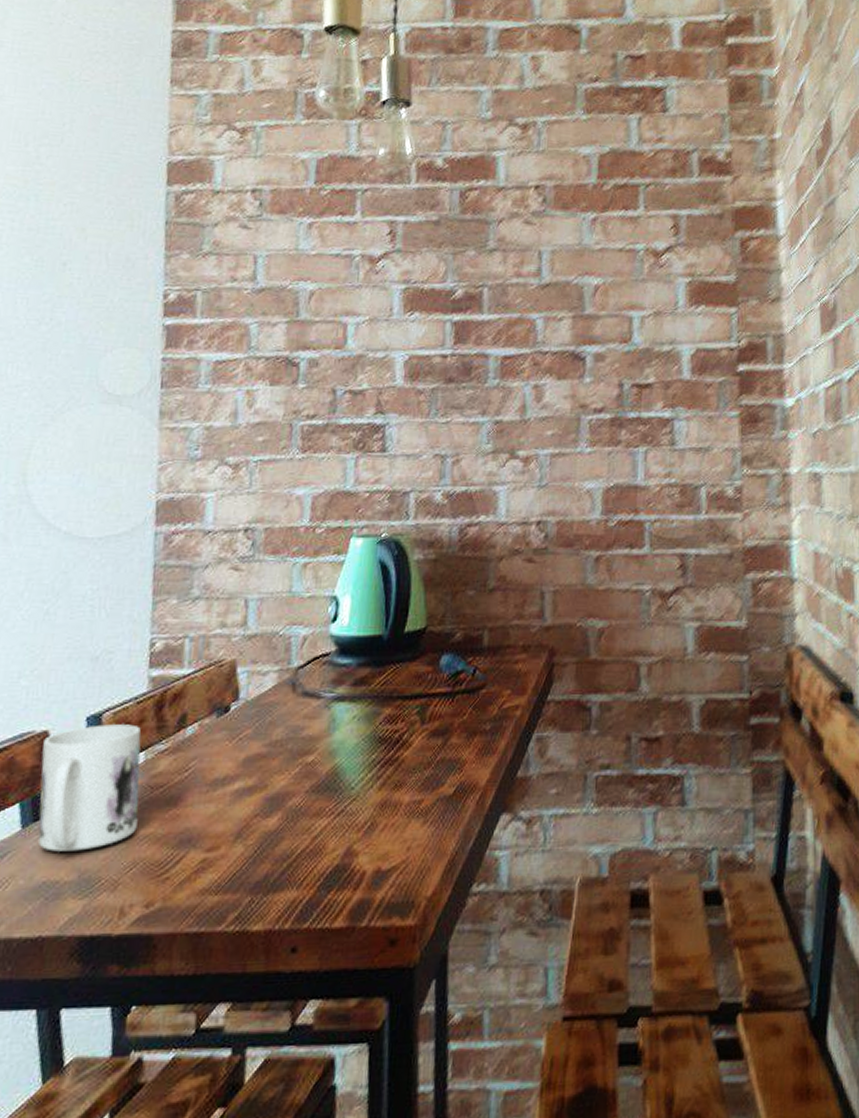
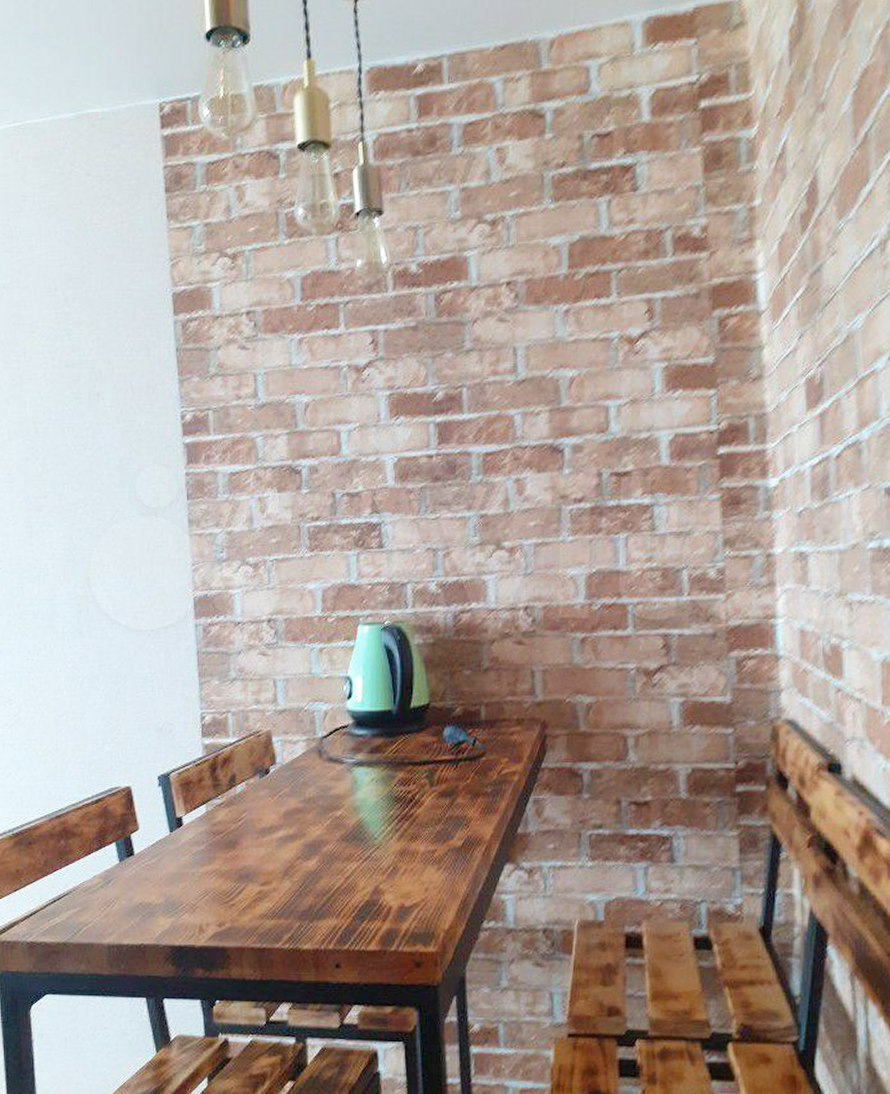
mug: present [38,724,141,852] -> none [128,782,206,881]

